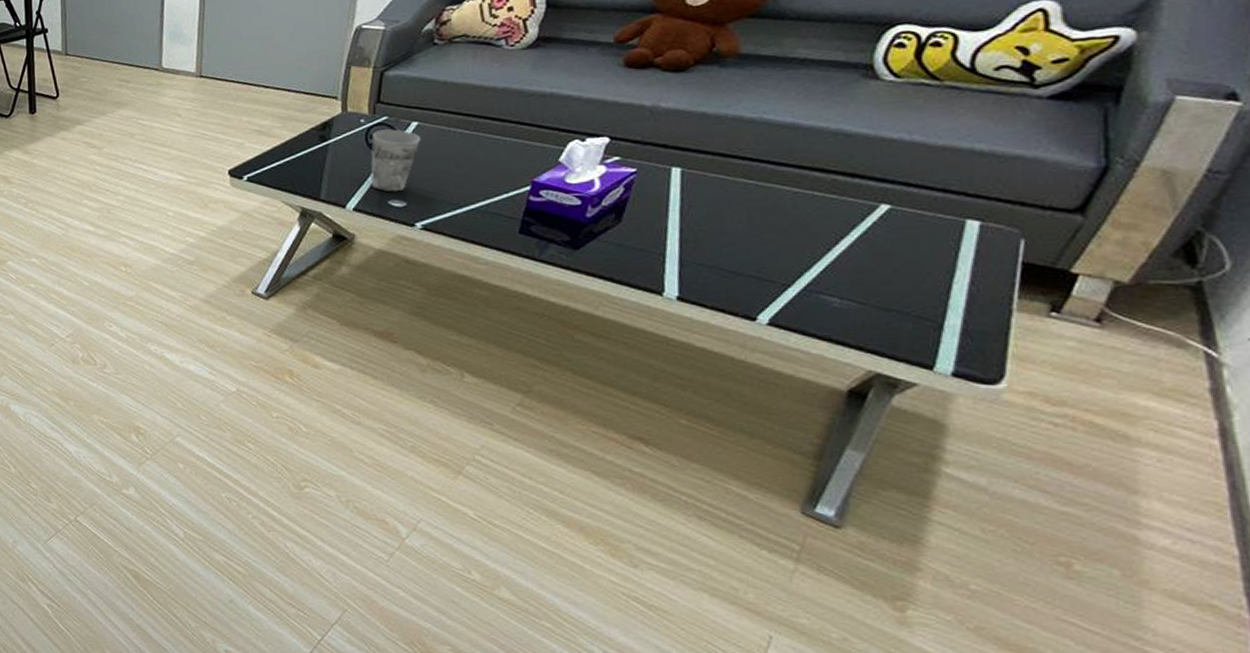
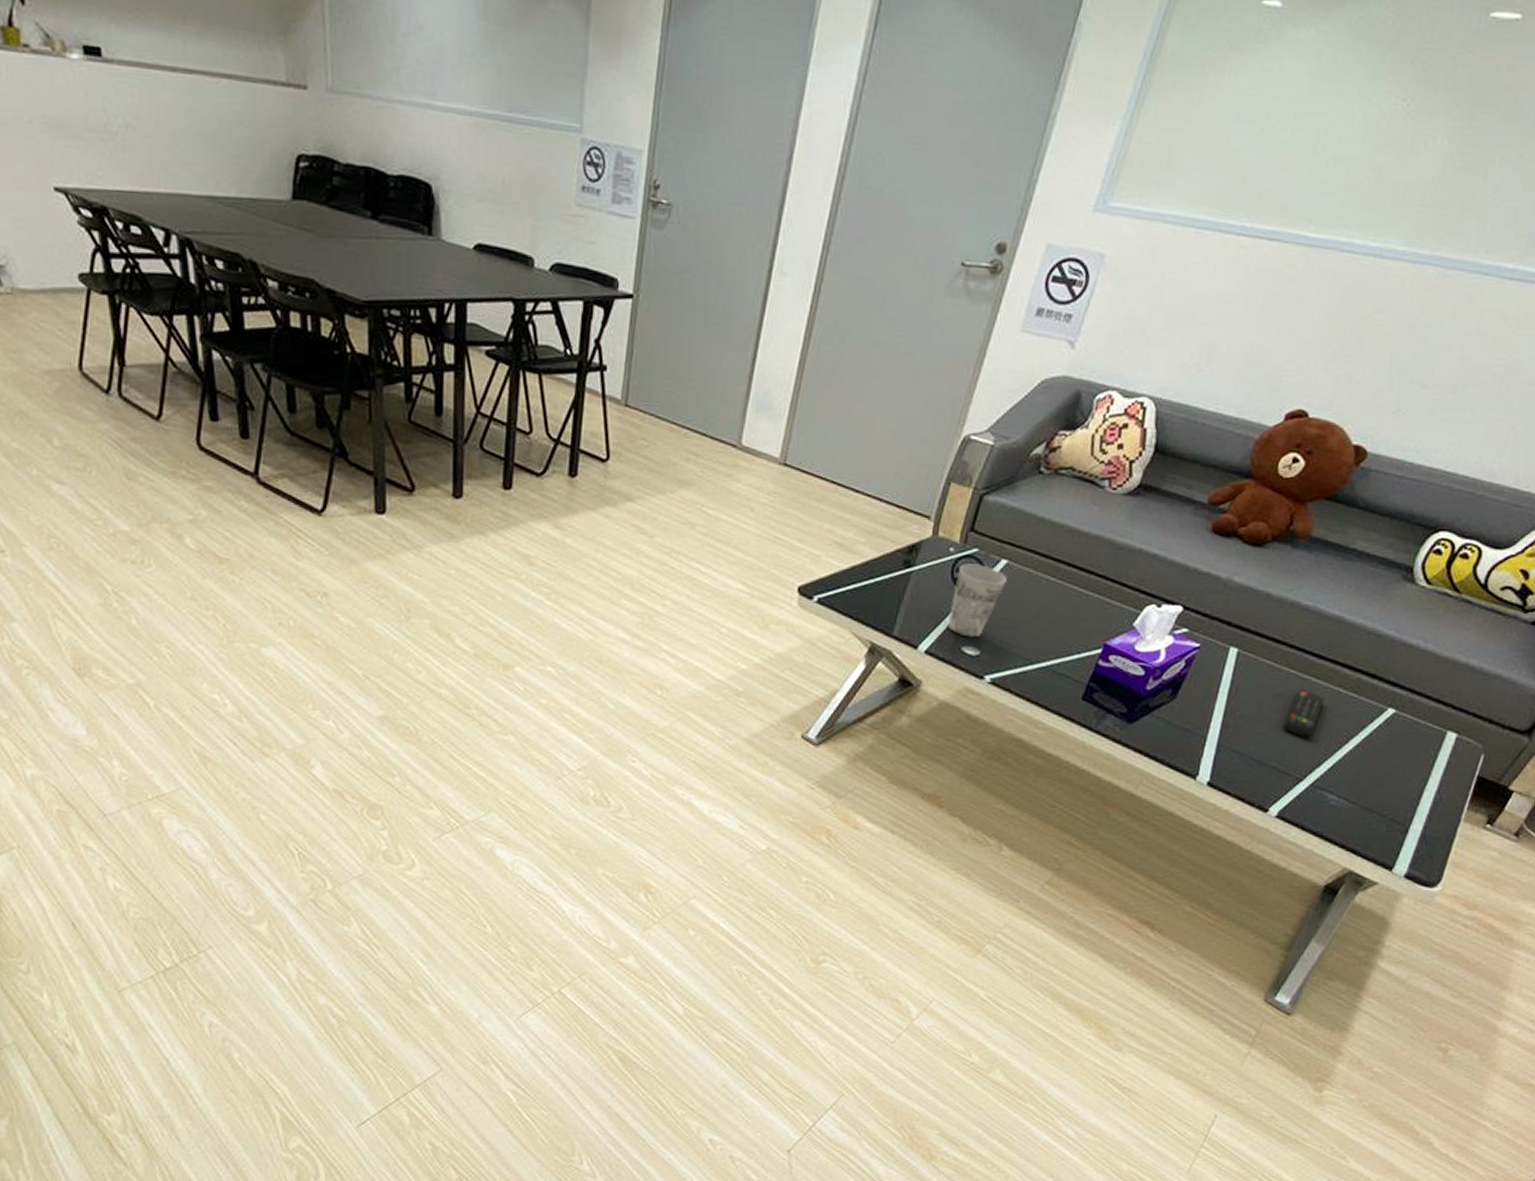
remote control: none [753,198,798,243] -> present [1283,690,1325,737]

